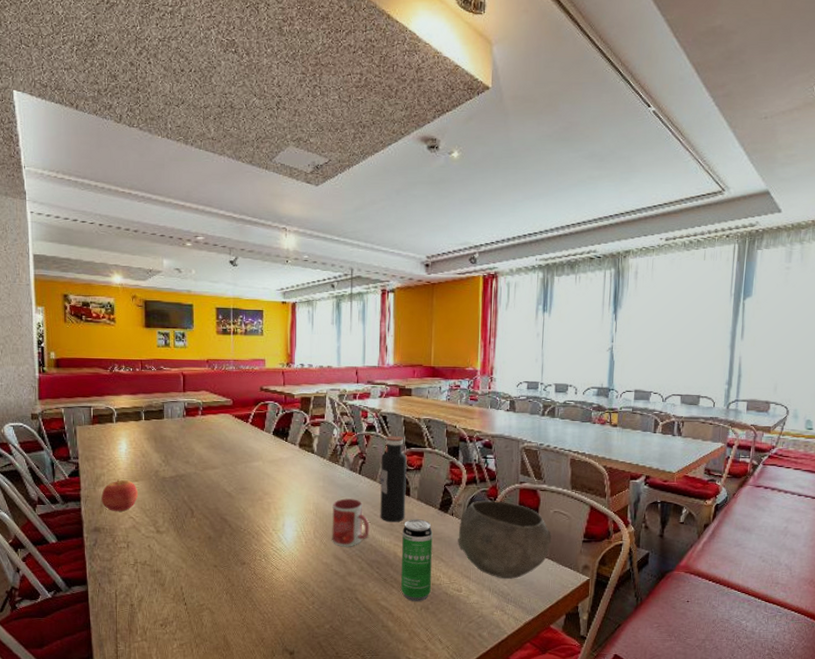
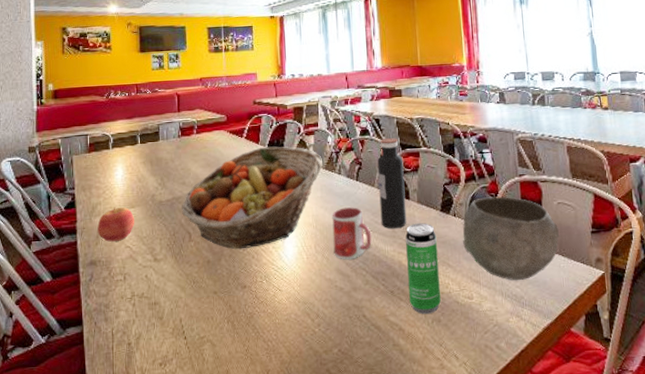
fruit basket: none [185,434,326,529] -> present [182,146,323,250]

